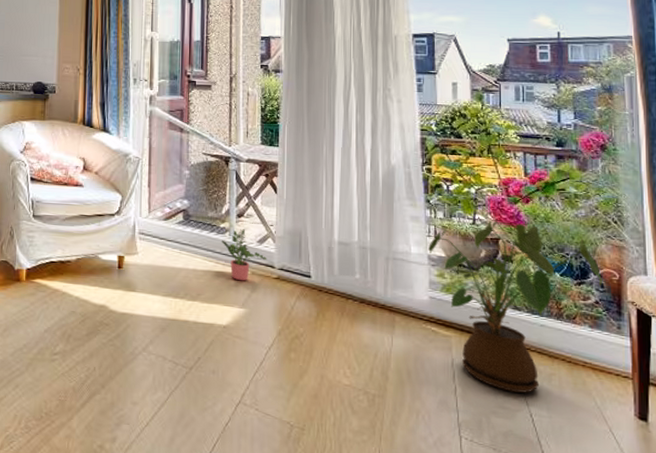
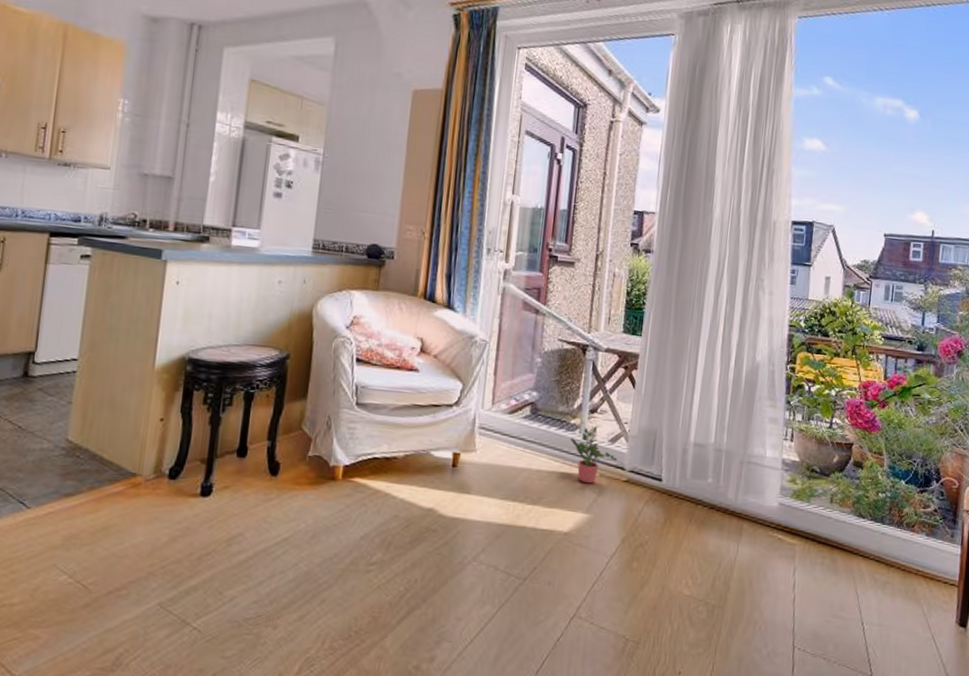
house plant: present [428,221,602,393] -> none [783,425,943,602]

